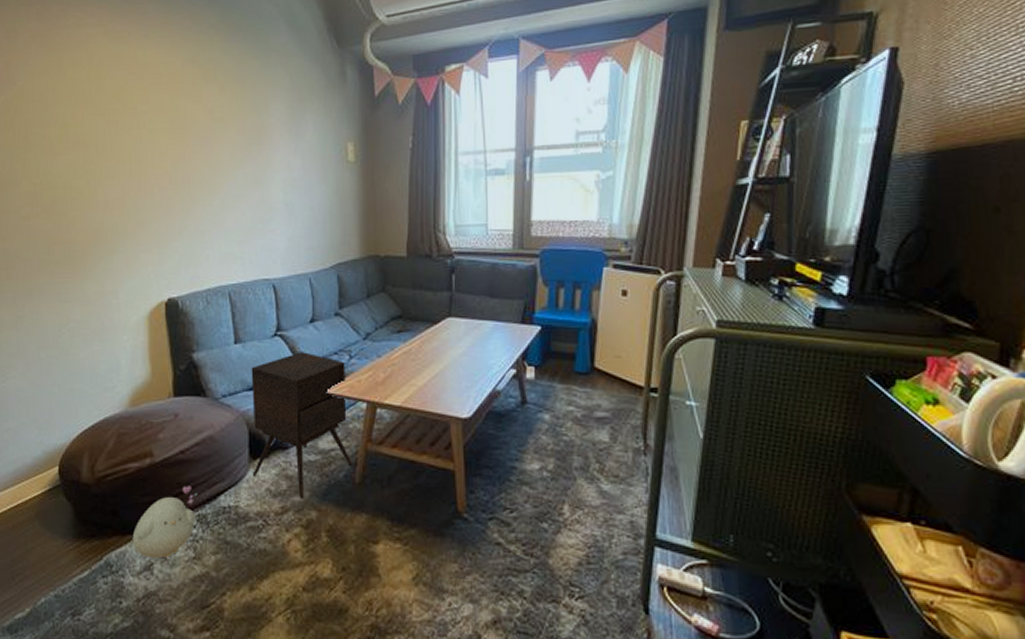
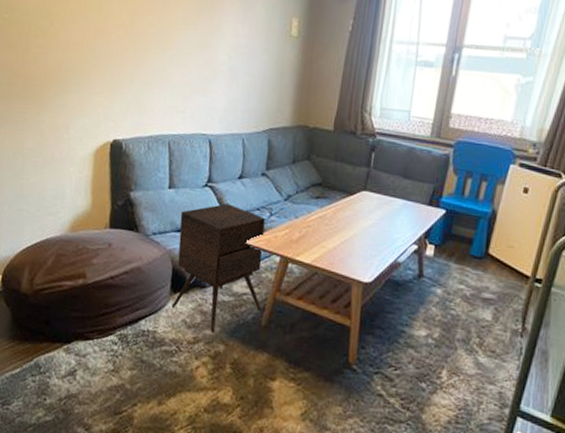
plush toy: present [132,486,197,559] -> none [60,307,121,367]

